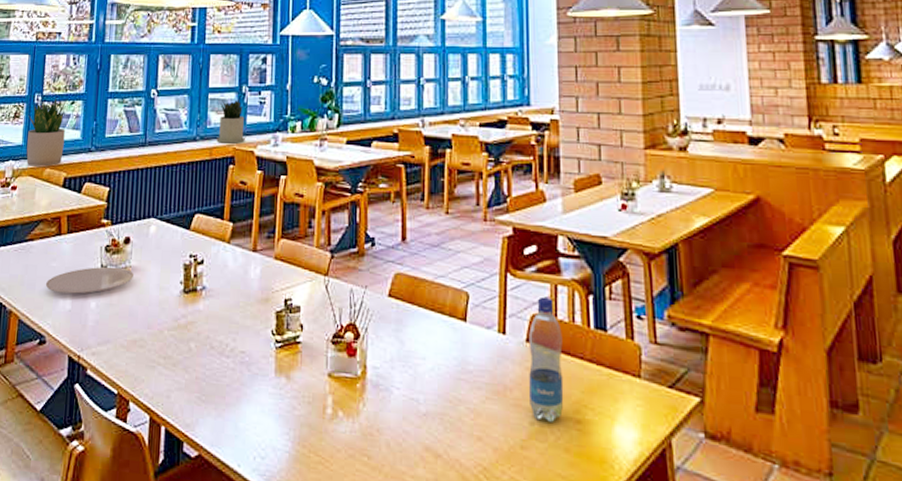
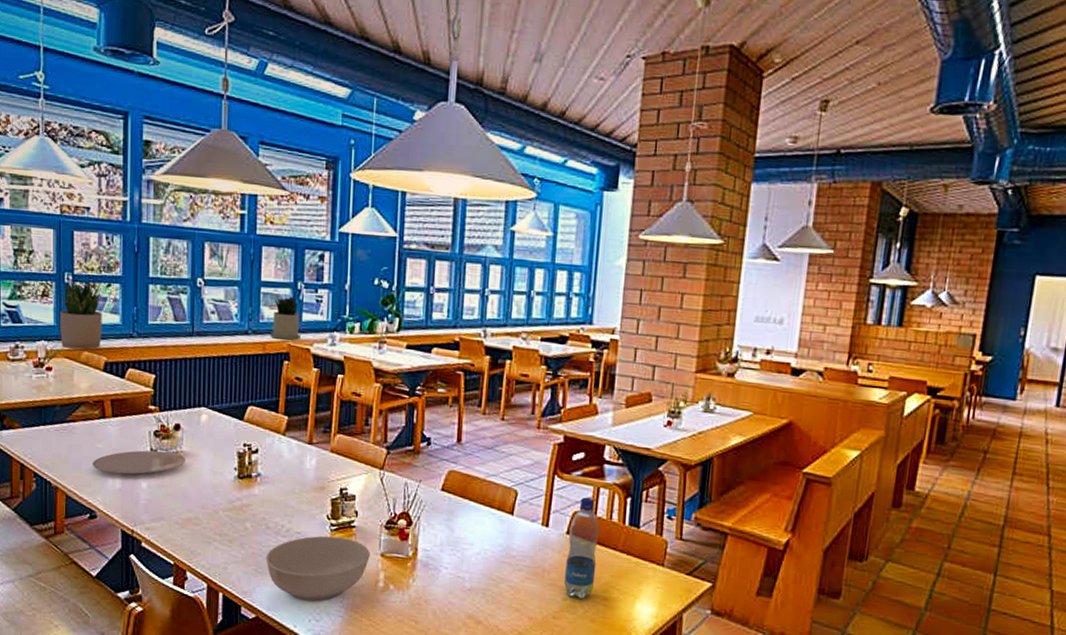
bowl: none [209,354,317,434] -> present [265,535,370,602]

